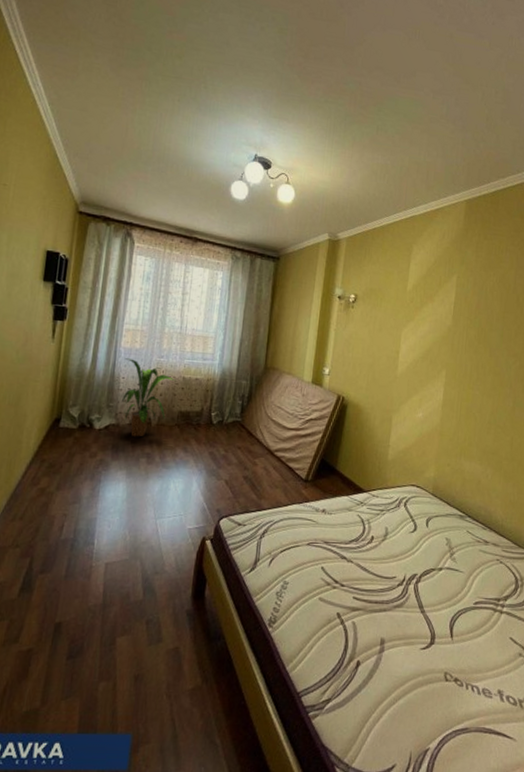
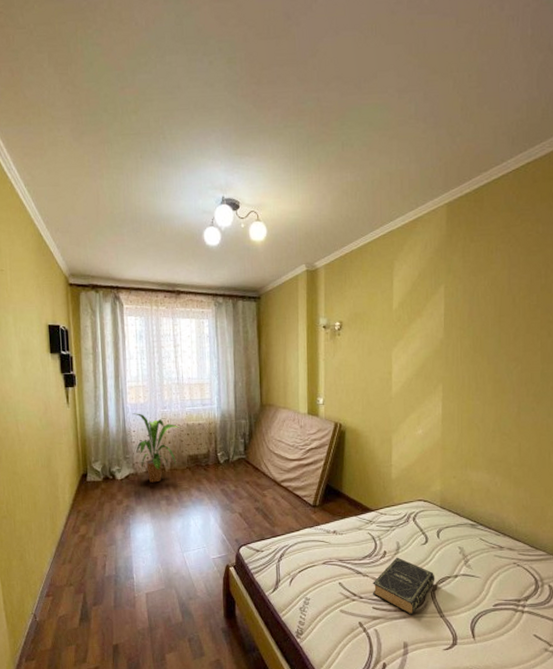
book: none [354,544,420,608] -> present [372,557,435,615]

